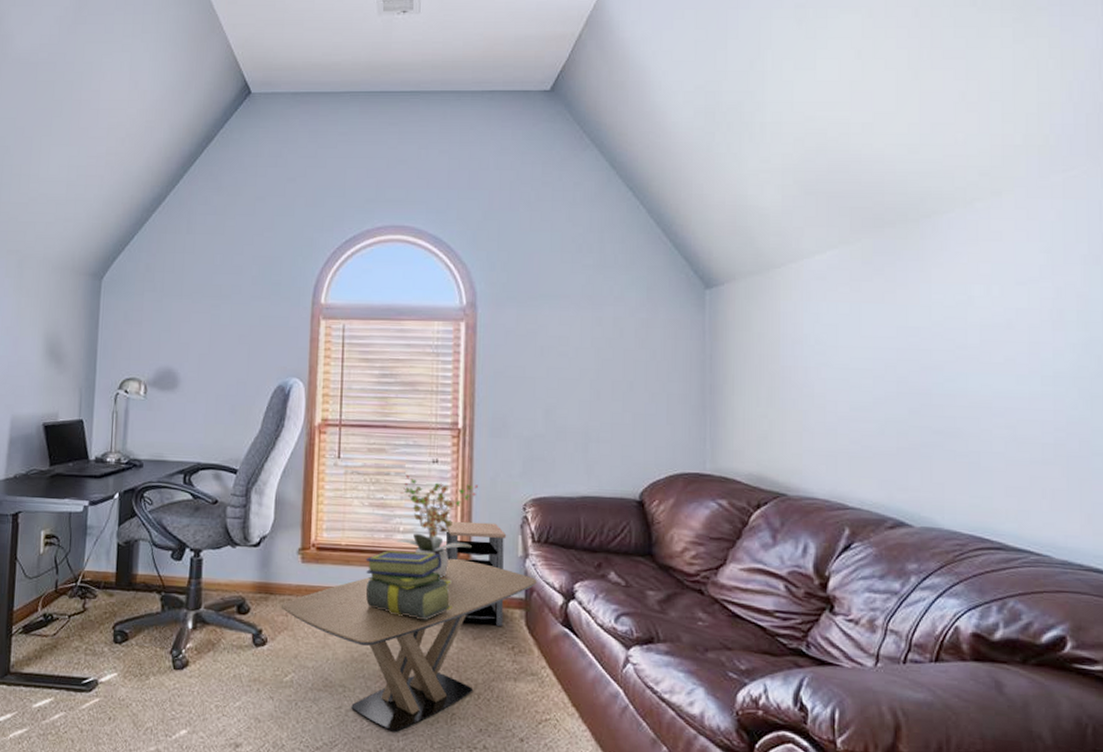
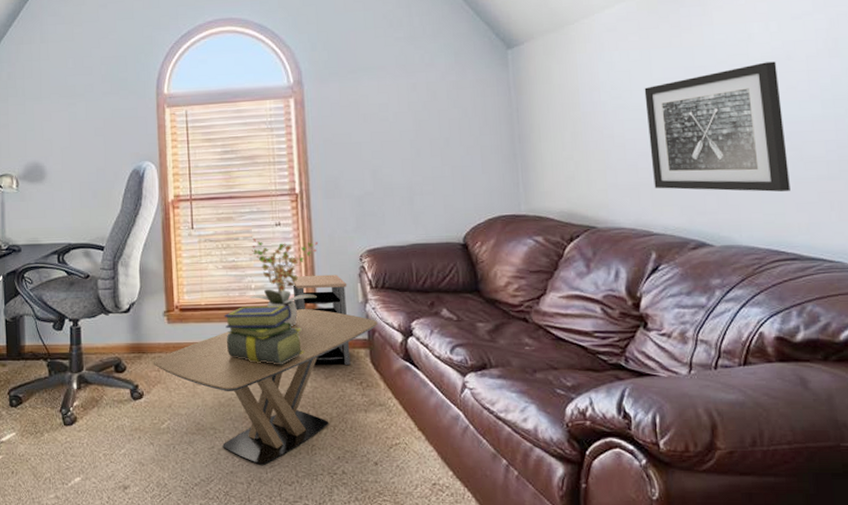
wall art: none [851,329,1000,473] -> present [644,61,790,192]

